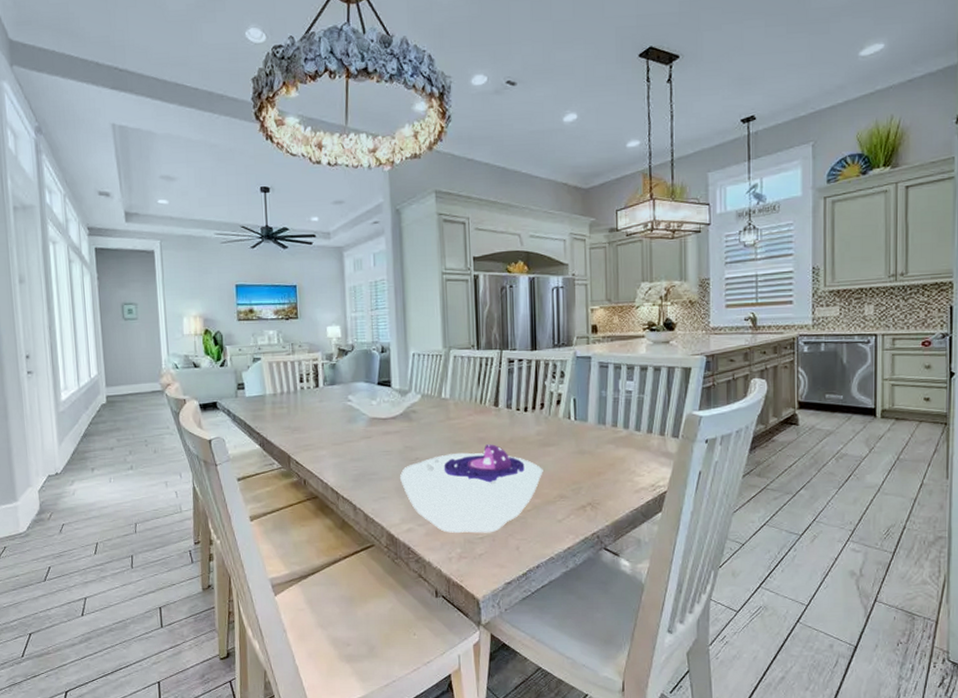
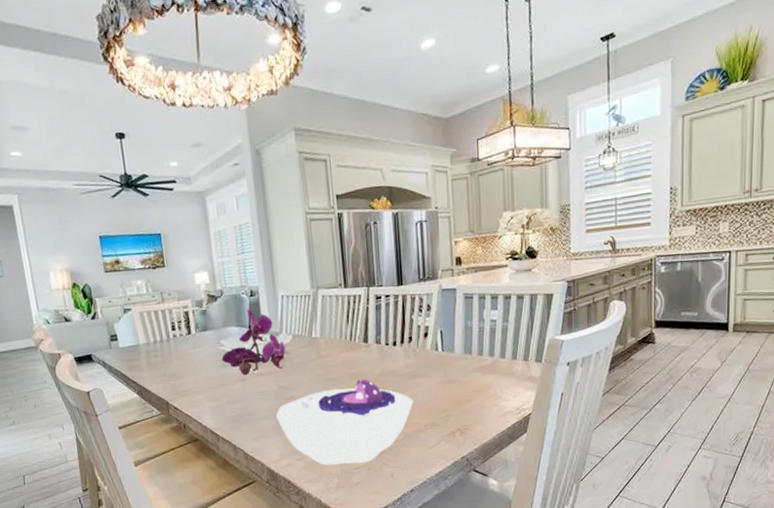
flower: none [348,365,413,432] -> present [221,309,286,375]

